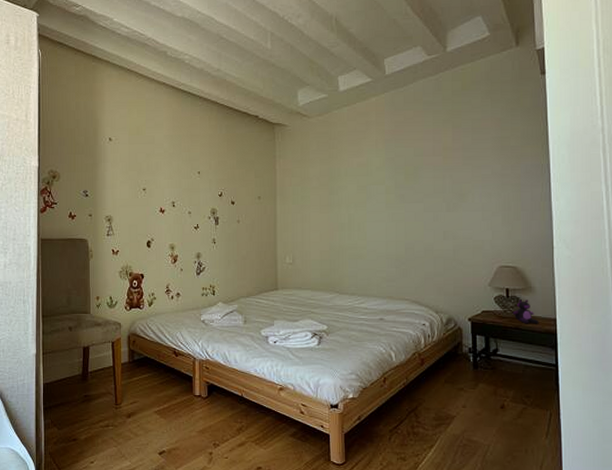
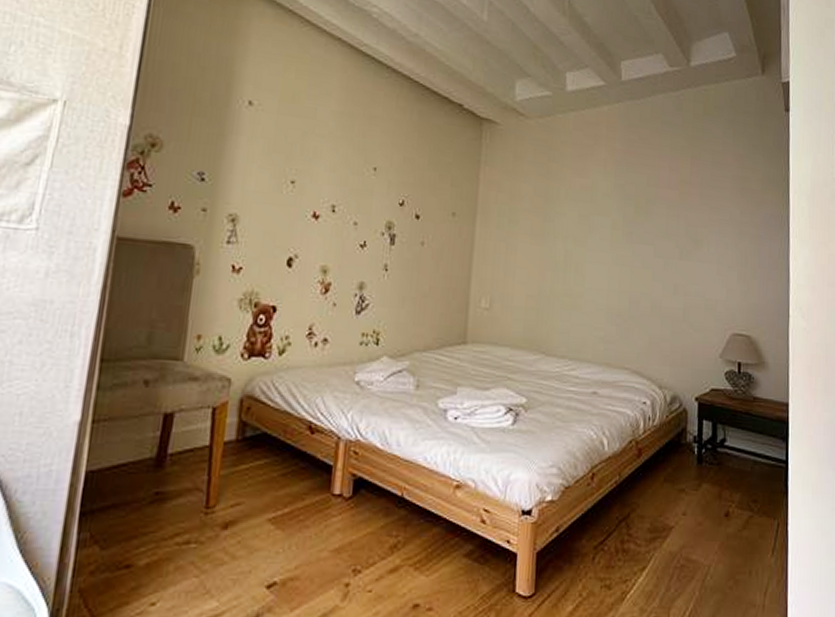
stuffed animal: present [512,299,539,324] -> none [743,377,771,409]

